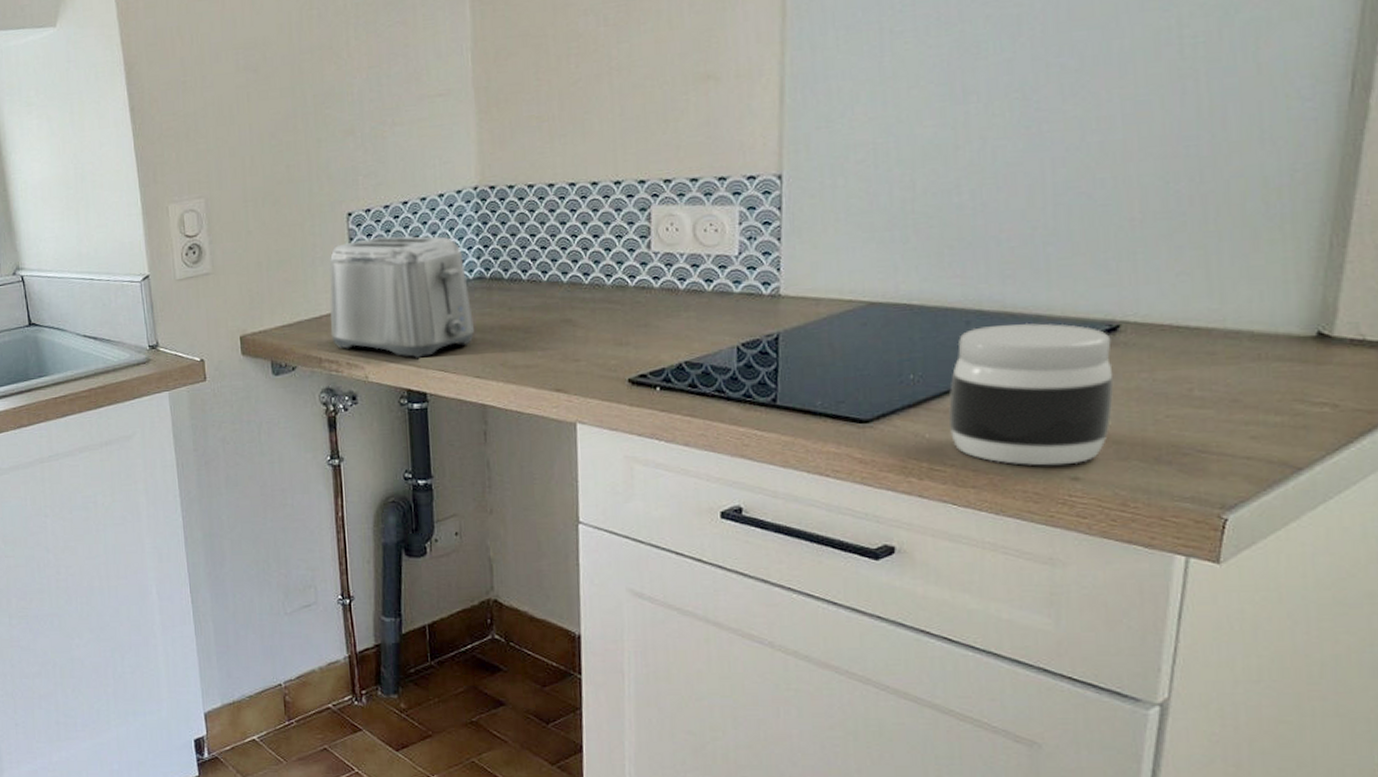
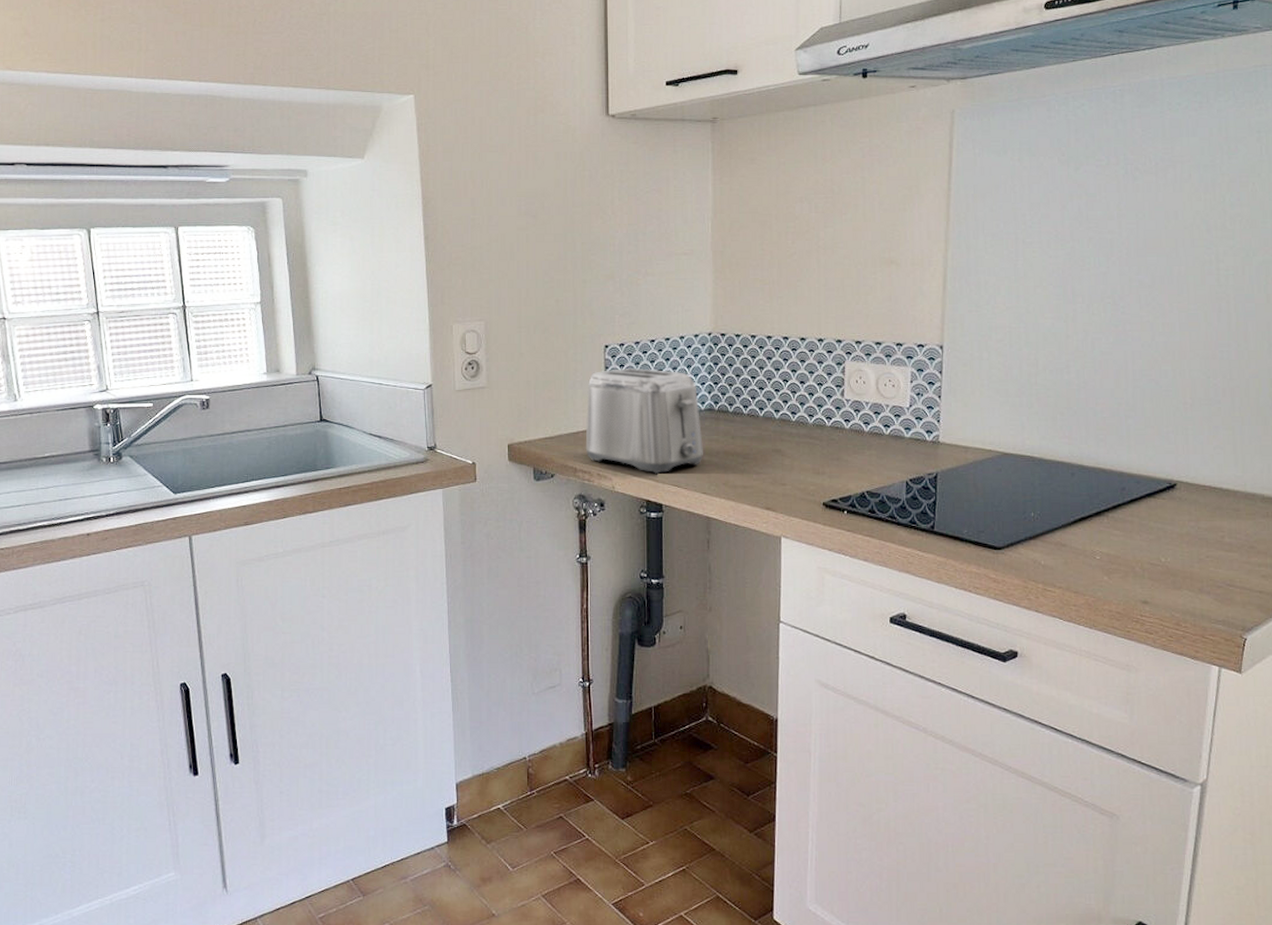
jar: present [949,322,1114,466] -> none [1058,477,1172,591]

